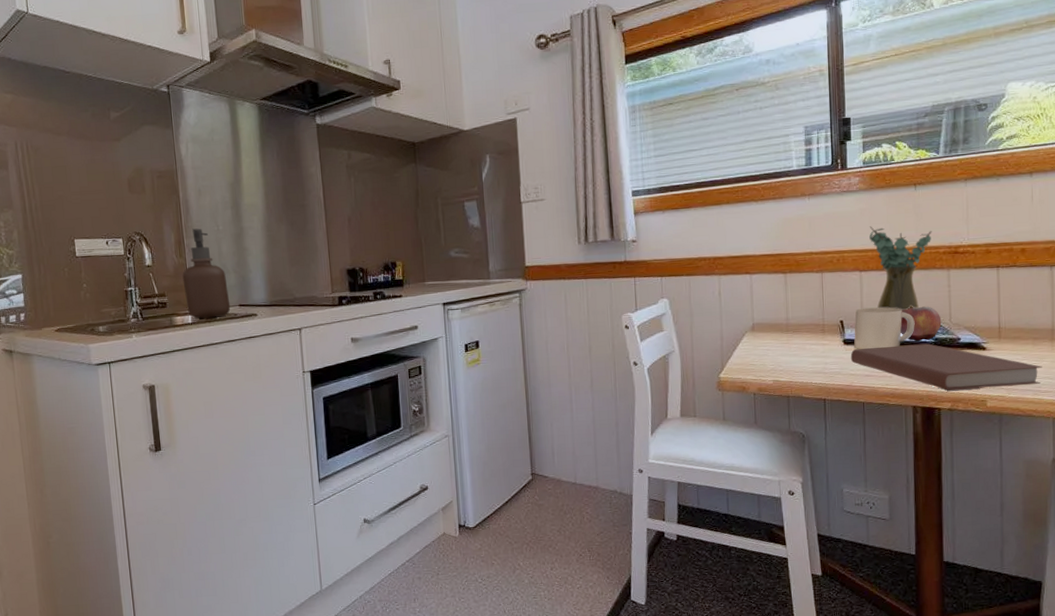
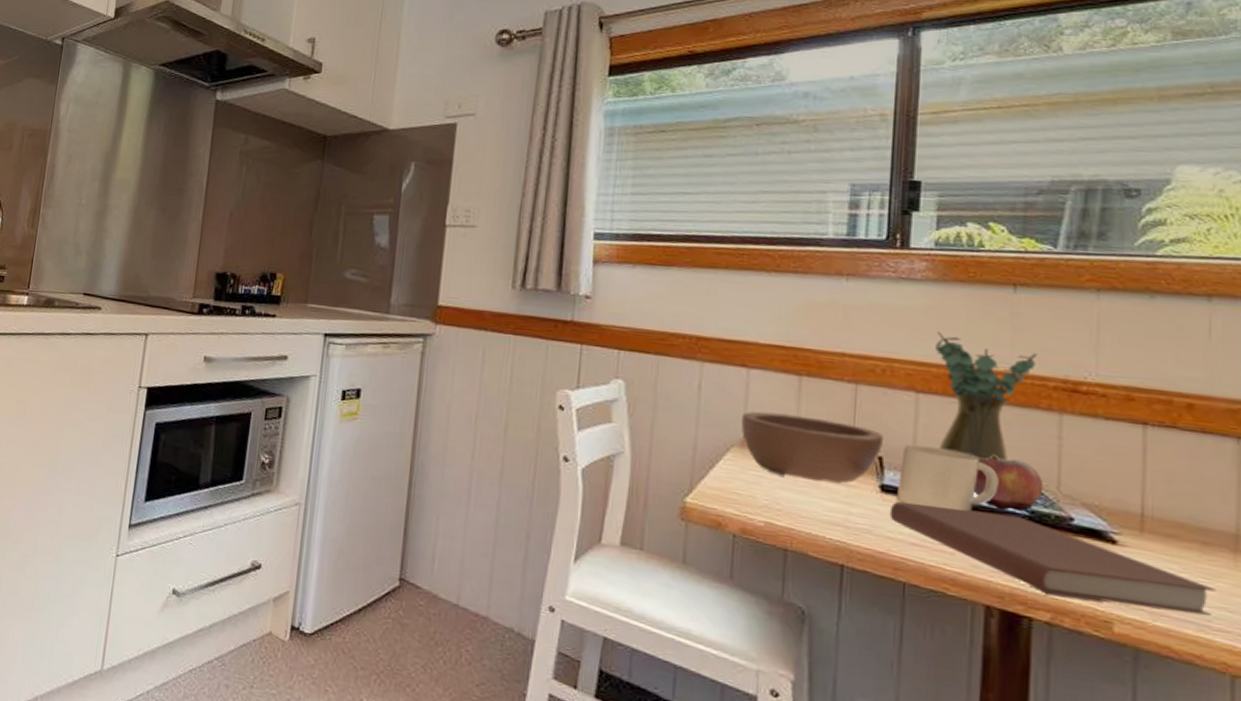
soap dispenser: present [182,228,231,319] -> none [25,198,77,304]
bowl: none [750,301,843,347] -> present [740,411,884,484]

